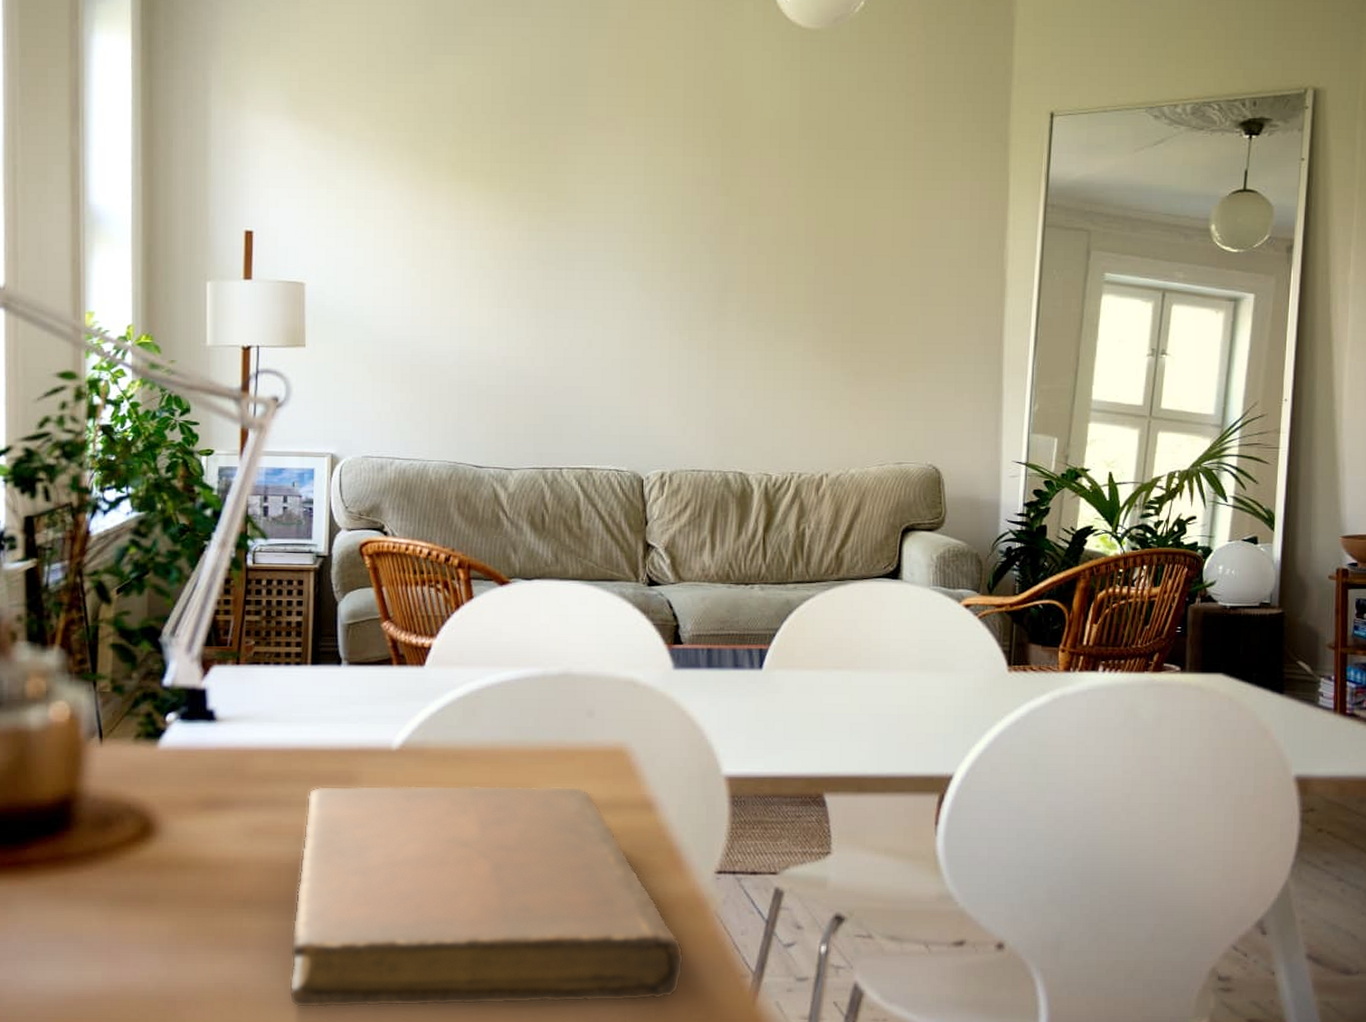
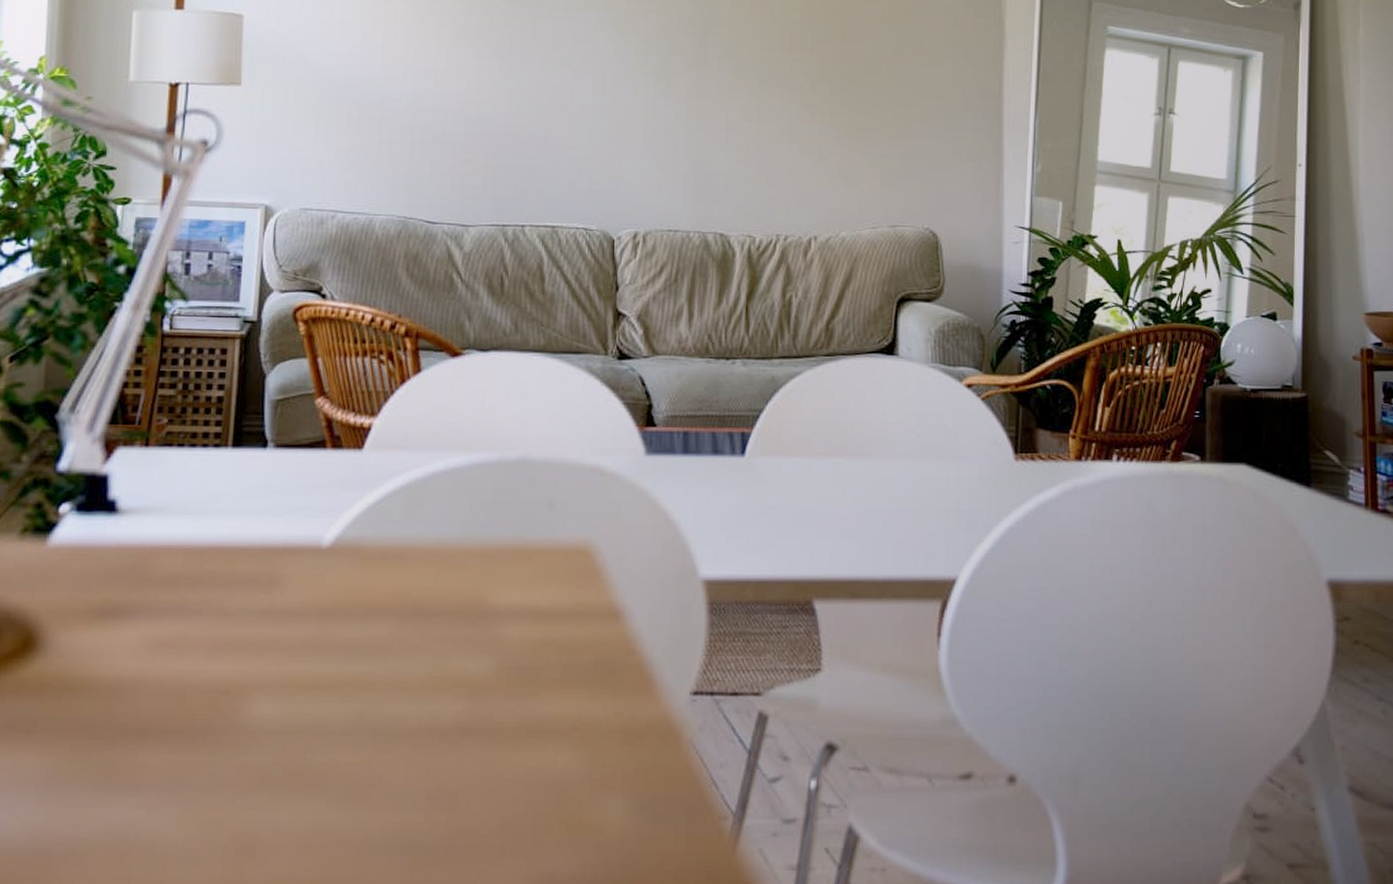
notebook: present [289,785,685,1009] -> none [189,589,656,863]

